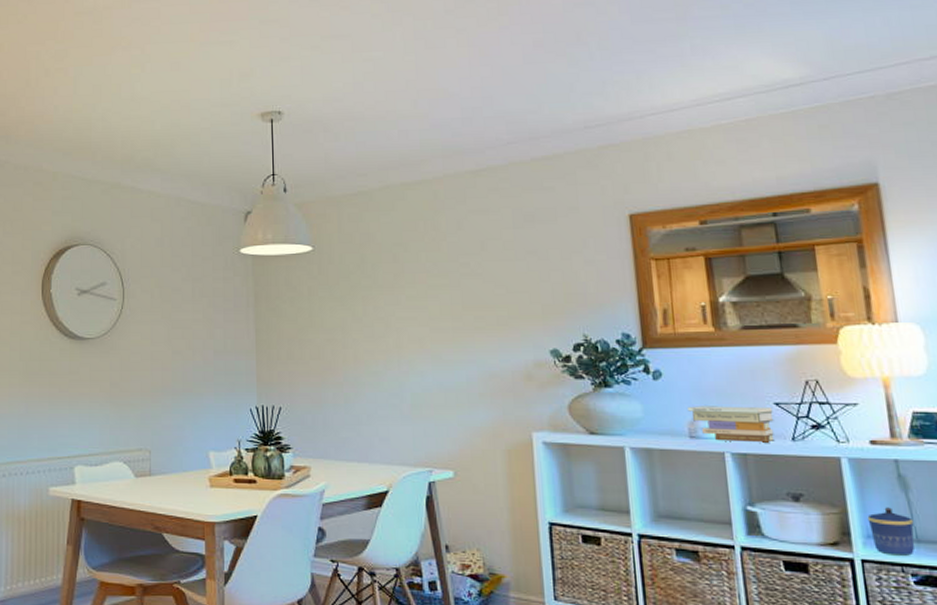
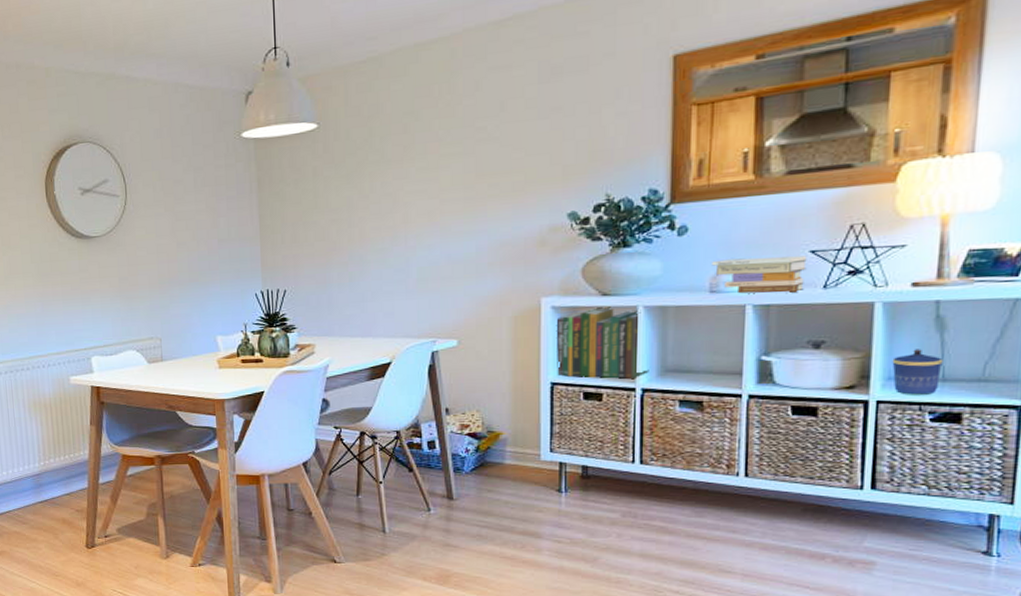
books: none [549,447,643,524] -> present [557,308,649,380]

